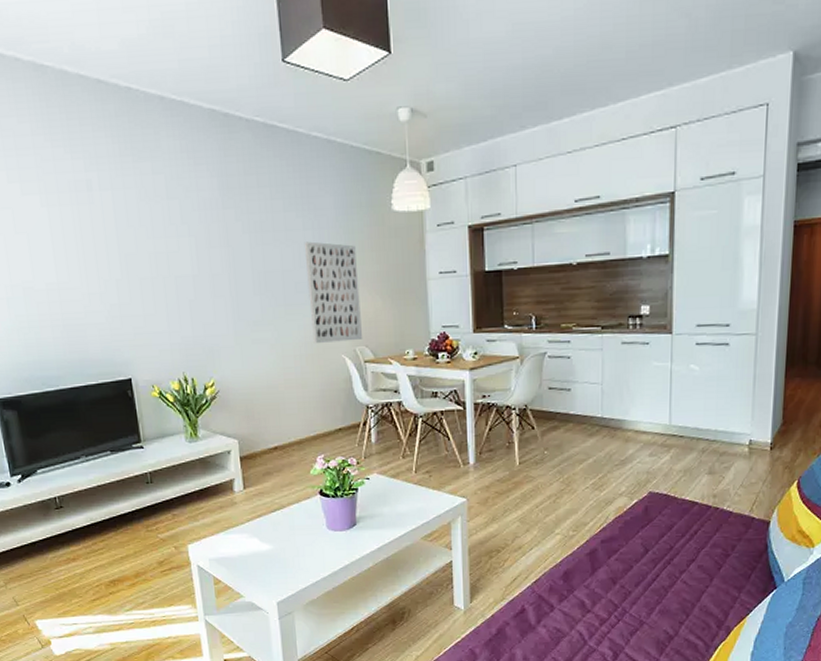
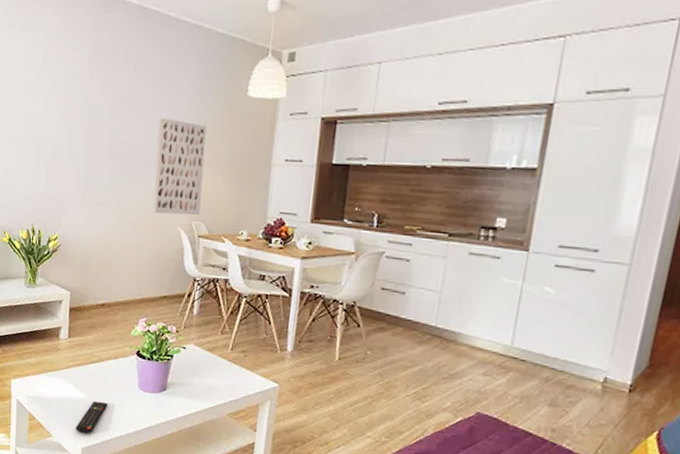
remote control: none [267,549,298,587] -> present [76,401,108,434]

